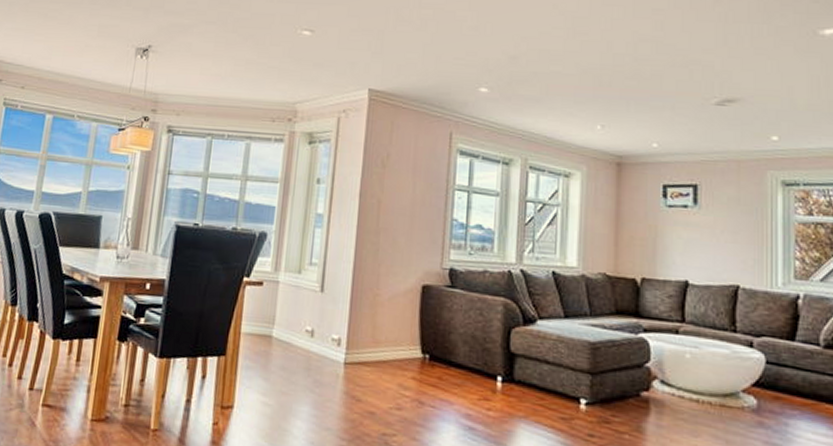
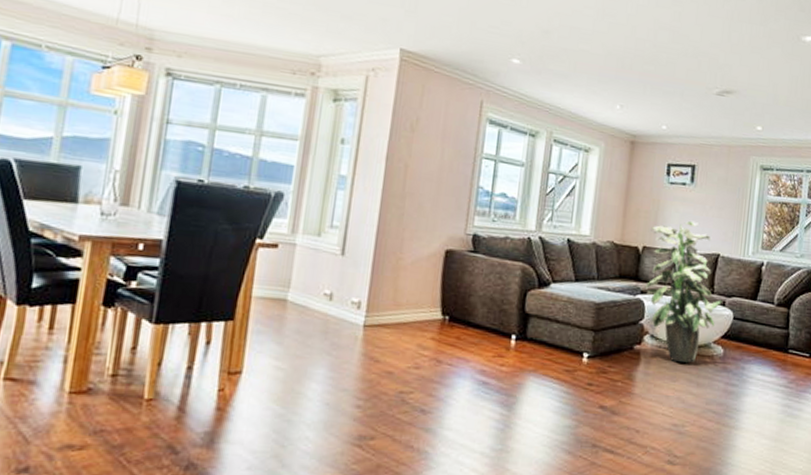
indoor plant: none [648,247,749,415] -> present [645,220,722,363]

